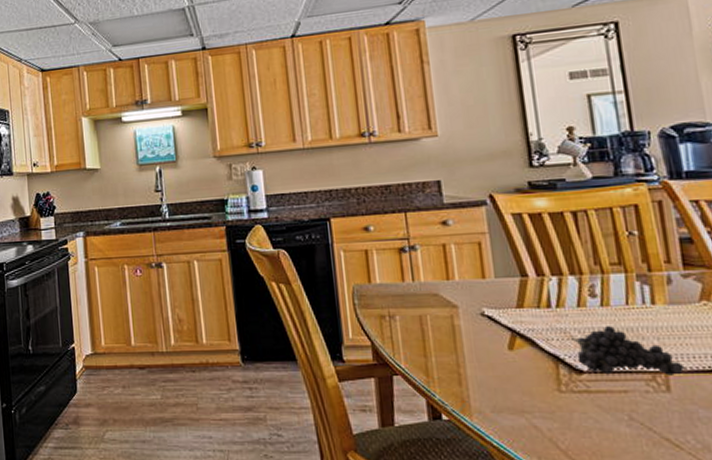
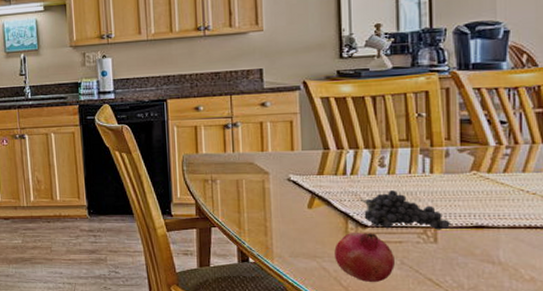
fruit: none [545,379,623,445] -> present [334,232,396,283]

